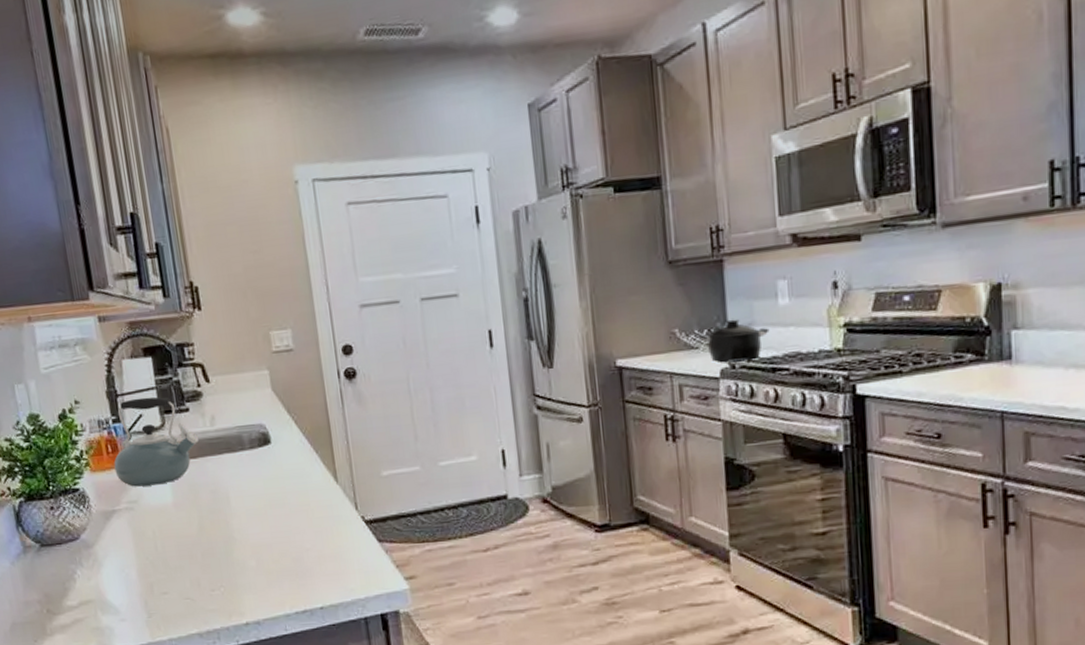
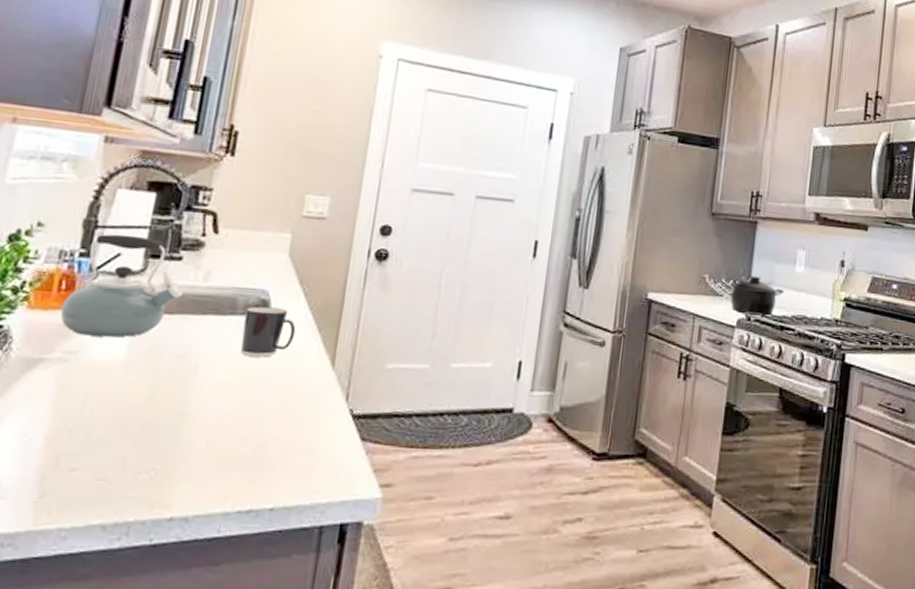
mug: none [251,437,298,484] -> present [240,306,296,358]

